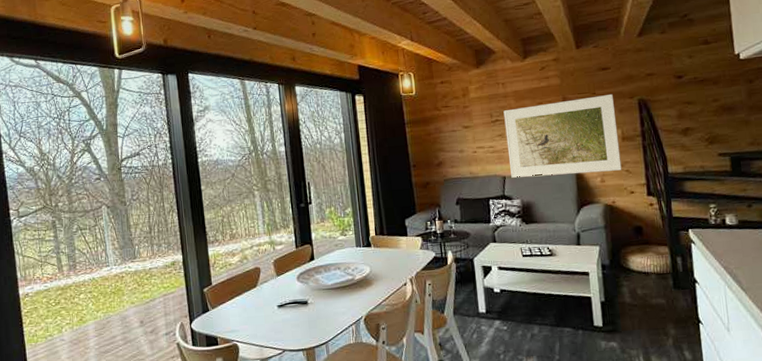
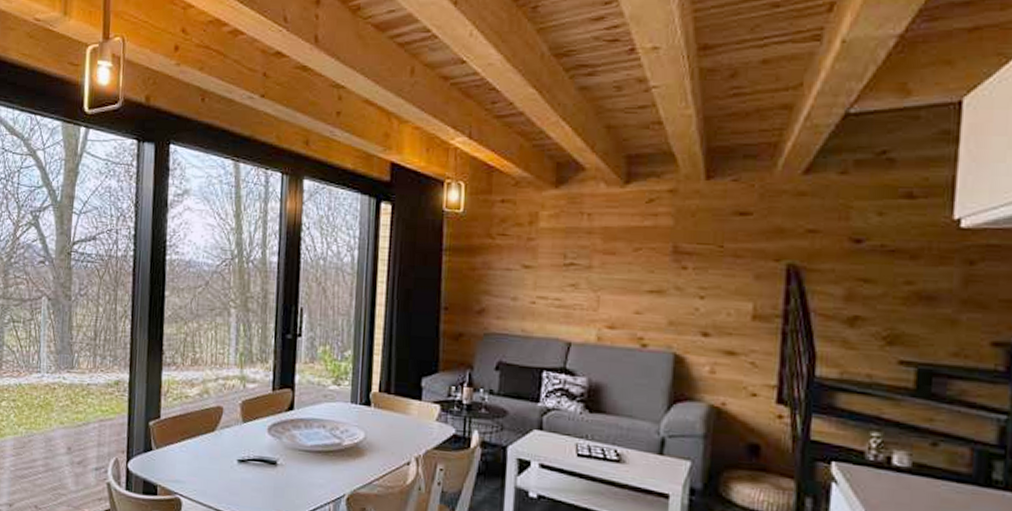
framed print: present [503,94,622,178] -> none [579,250,749,361]

